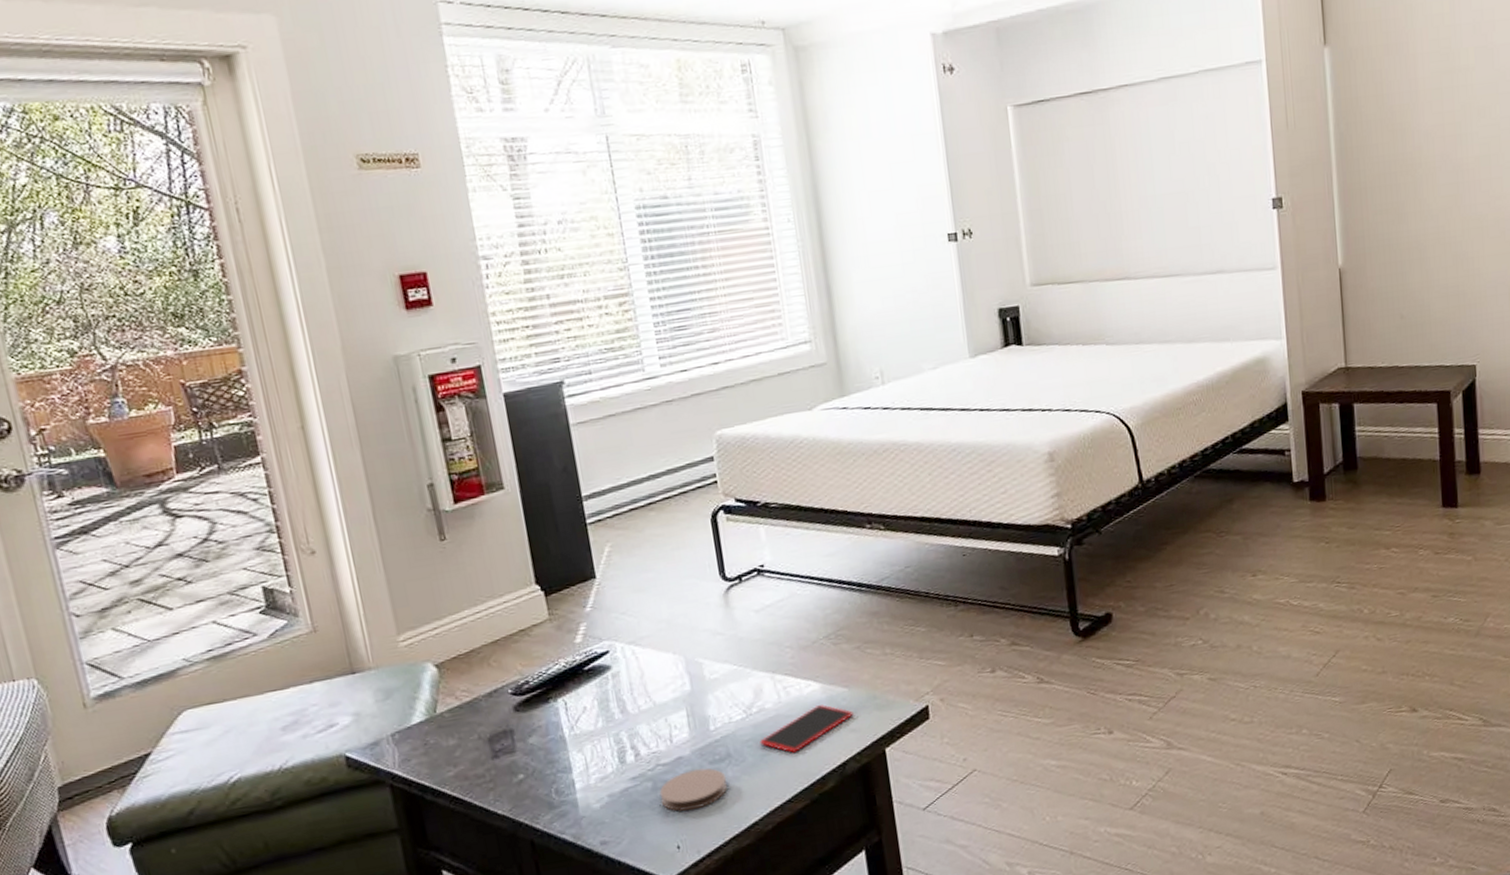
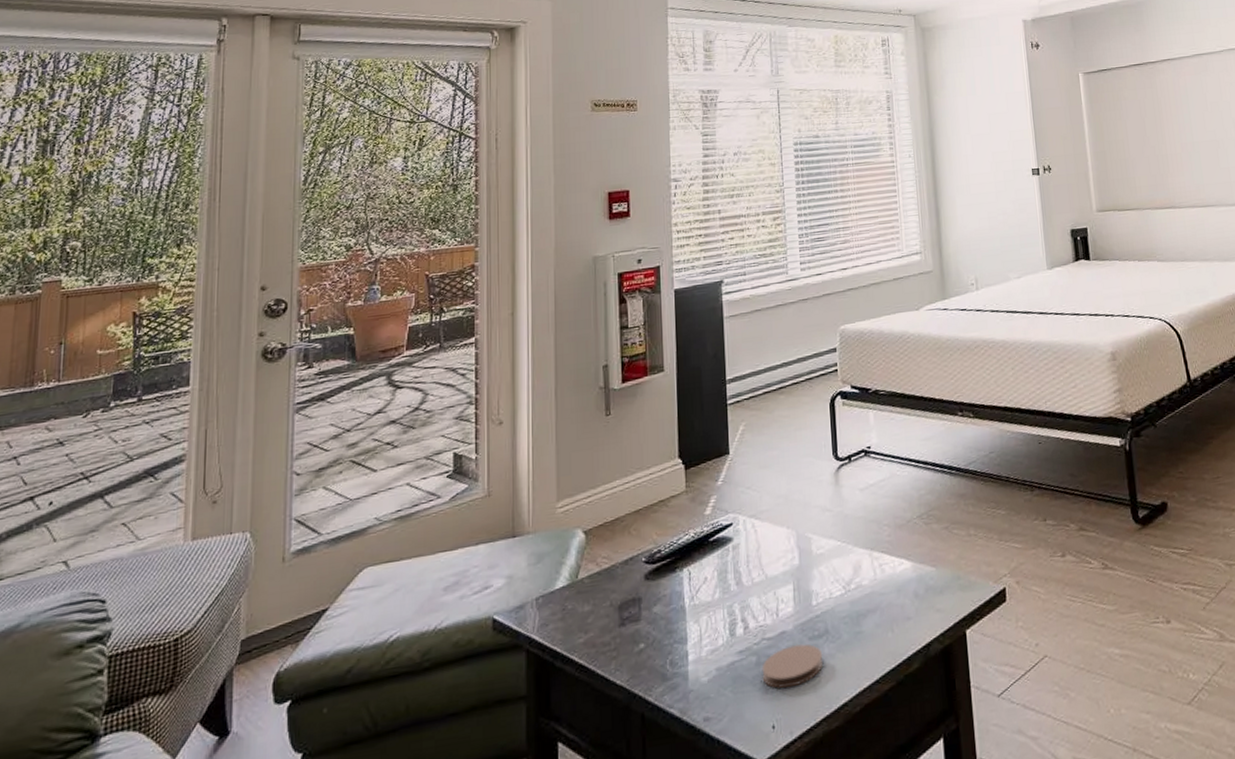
smartphone: present [760,705,854,753] -> none [855,583,939,631]

